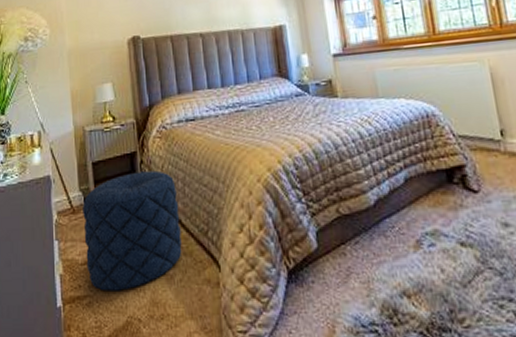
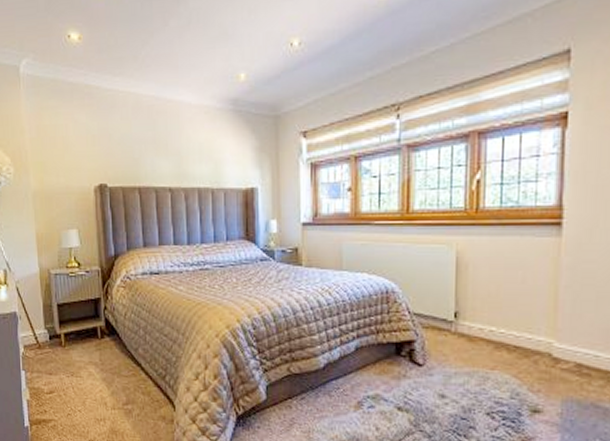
pouf: present [83,170,182,291] -> none [48,317,141,419]

